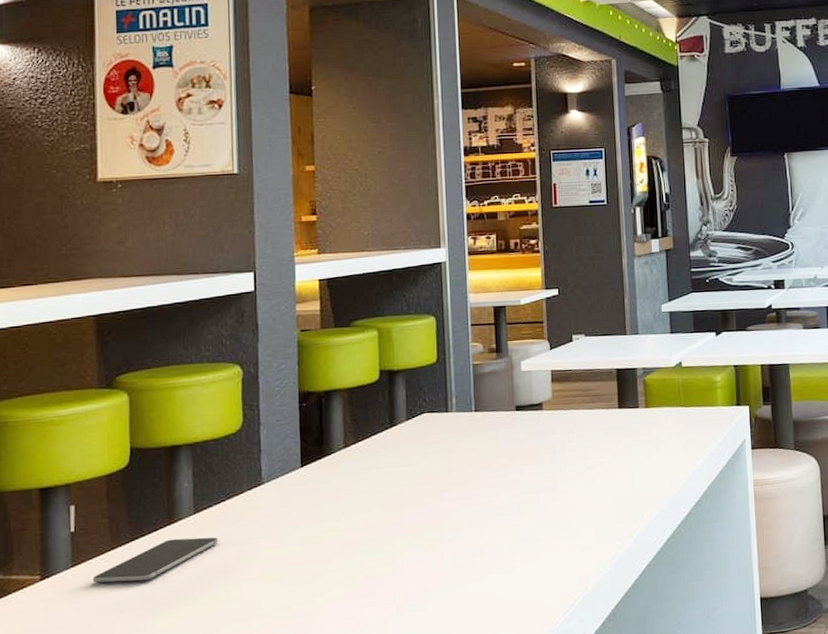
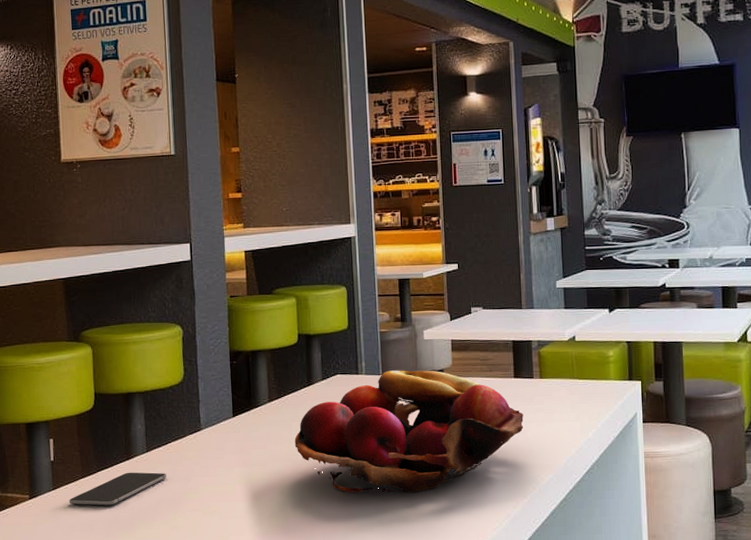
fruit basket: none [373,404,629,545] -> present [294,370,524,493]

